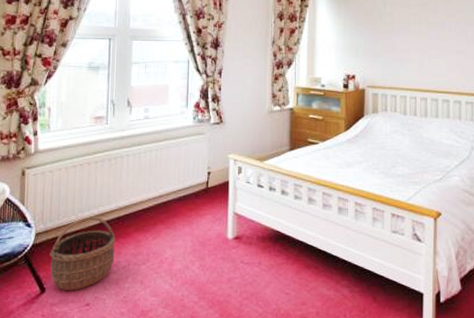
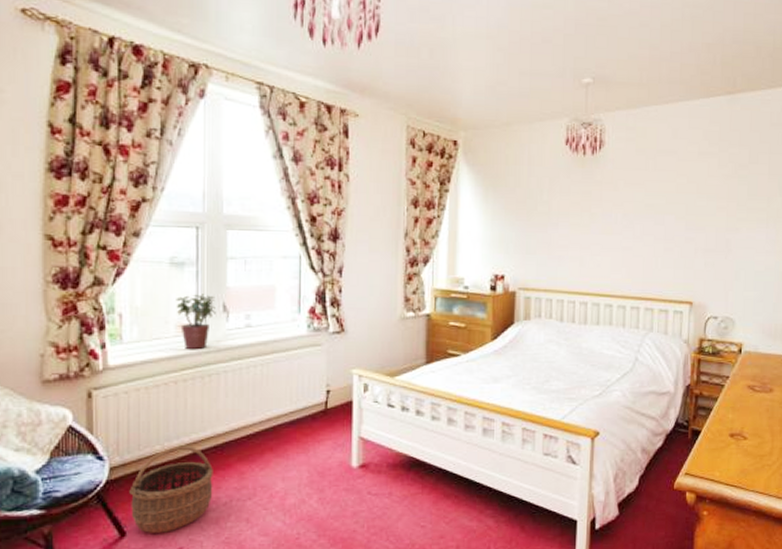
potted plant: none [91,92,123,137] -> present [176,294,217,350]

